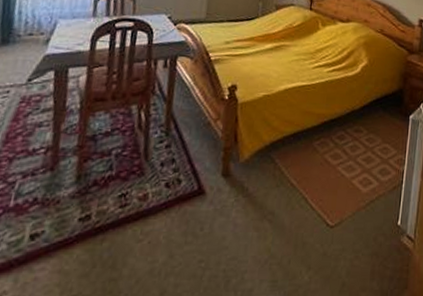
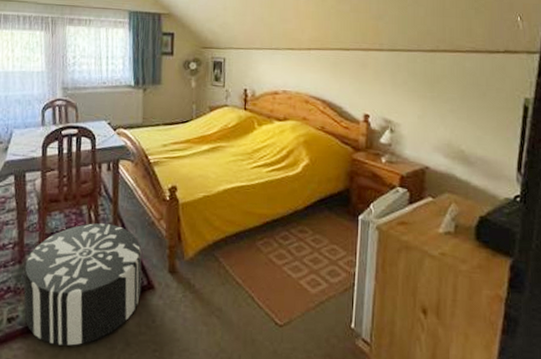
pouf: none [51,124,195,262] -> present [23,223,142,346]

